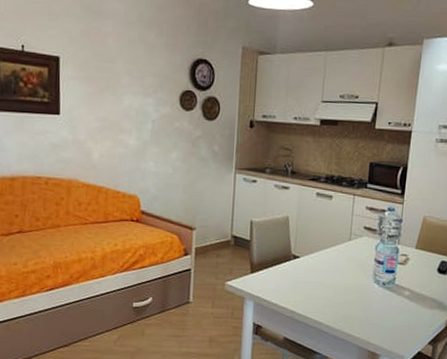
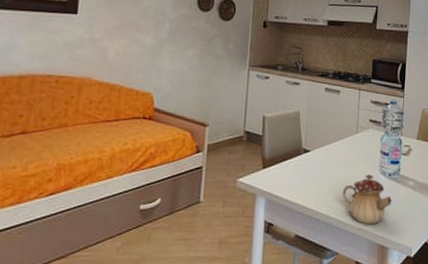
teapot: none [333,283,385,332] -> present [343,175,392,225]

